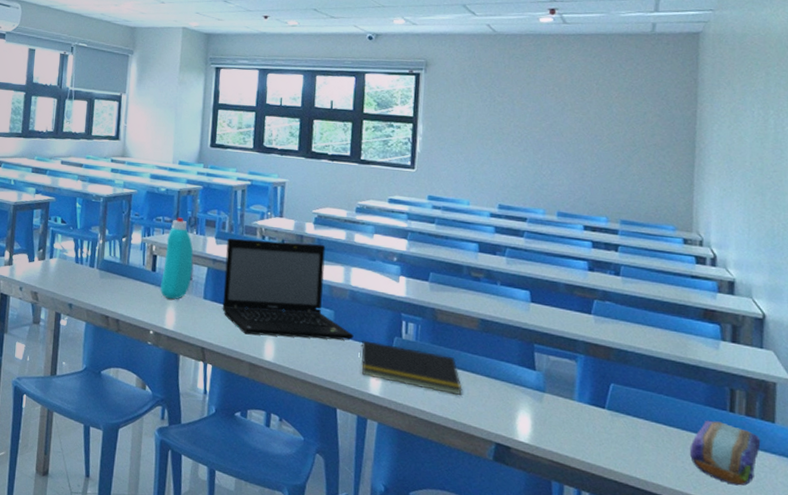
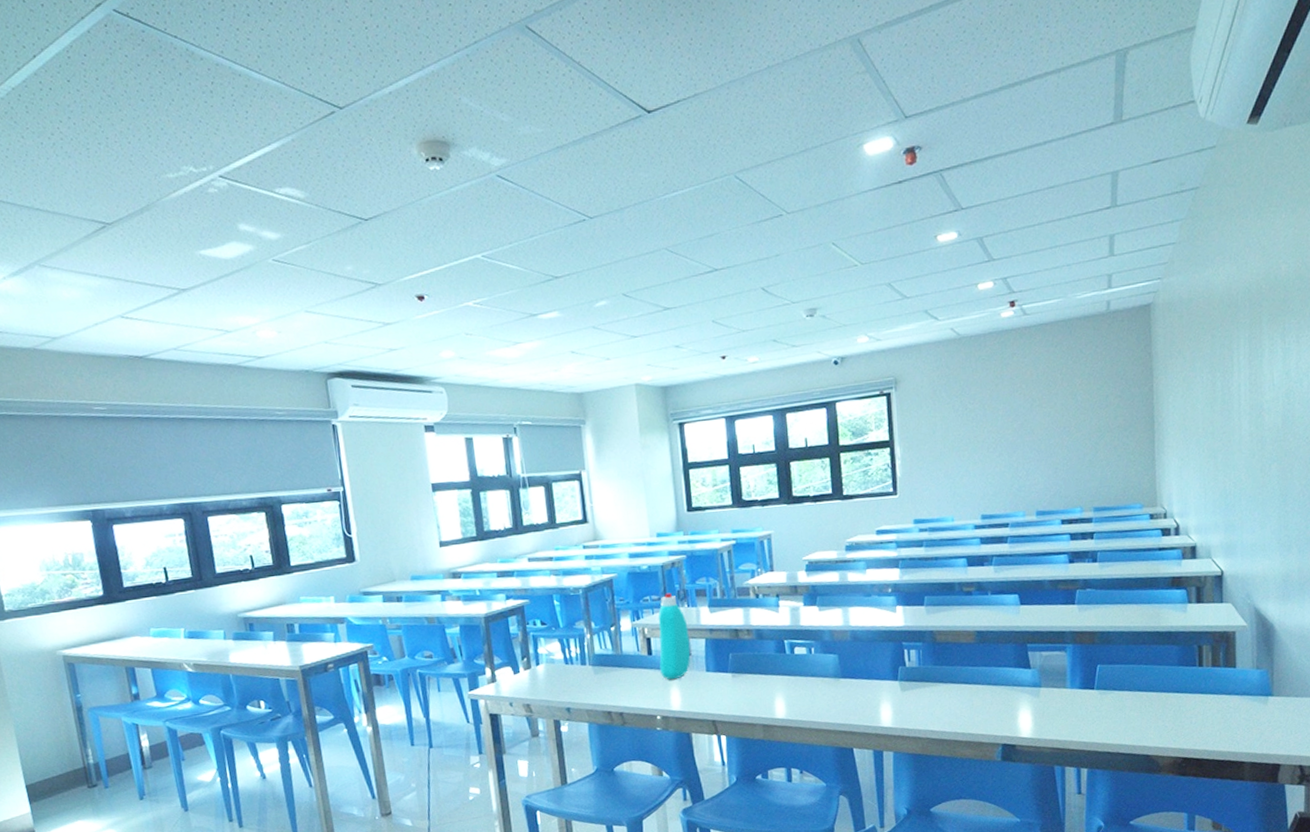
laptop: present [222,238,354,341] -> none [721,591,860,698]
notepad: present [360,340,462,396] -> none [868,673,967,711]
pencil case: present [689,420,761,486] -> none [1168,677,1226,731]

